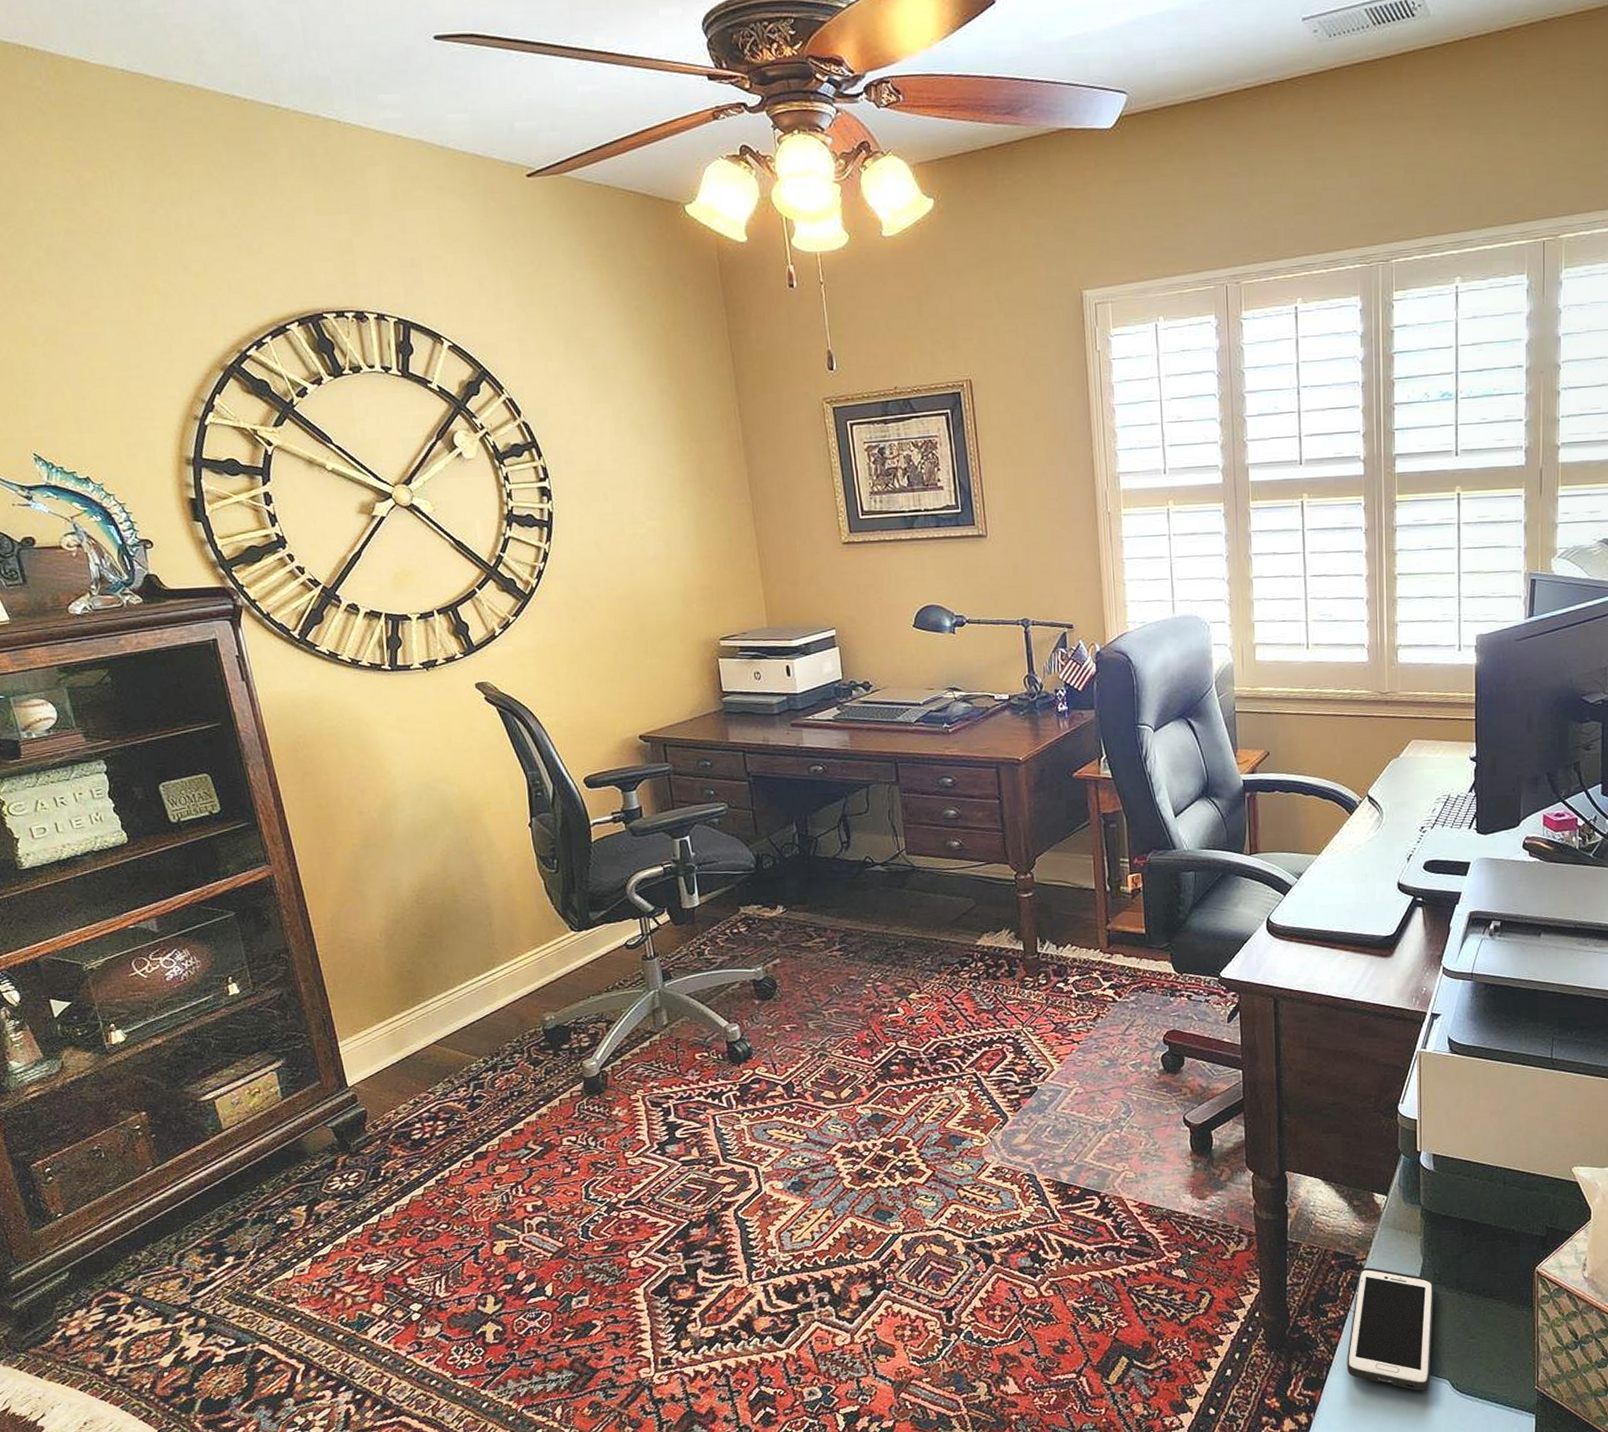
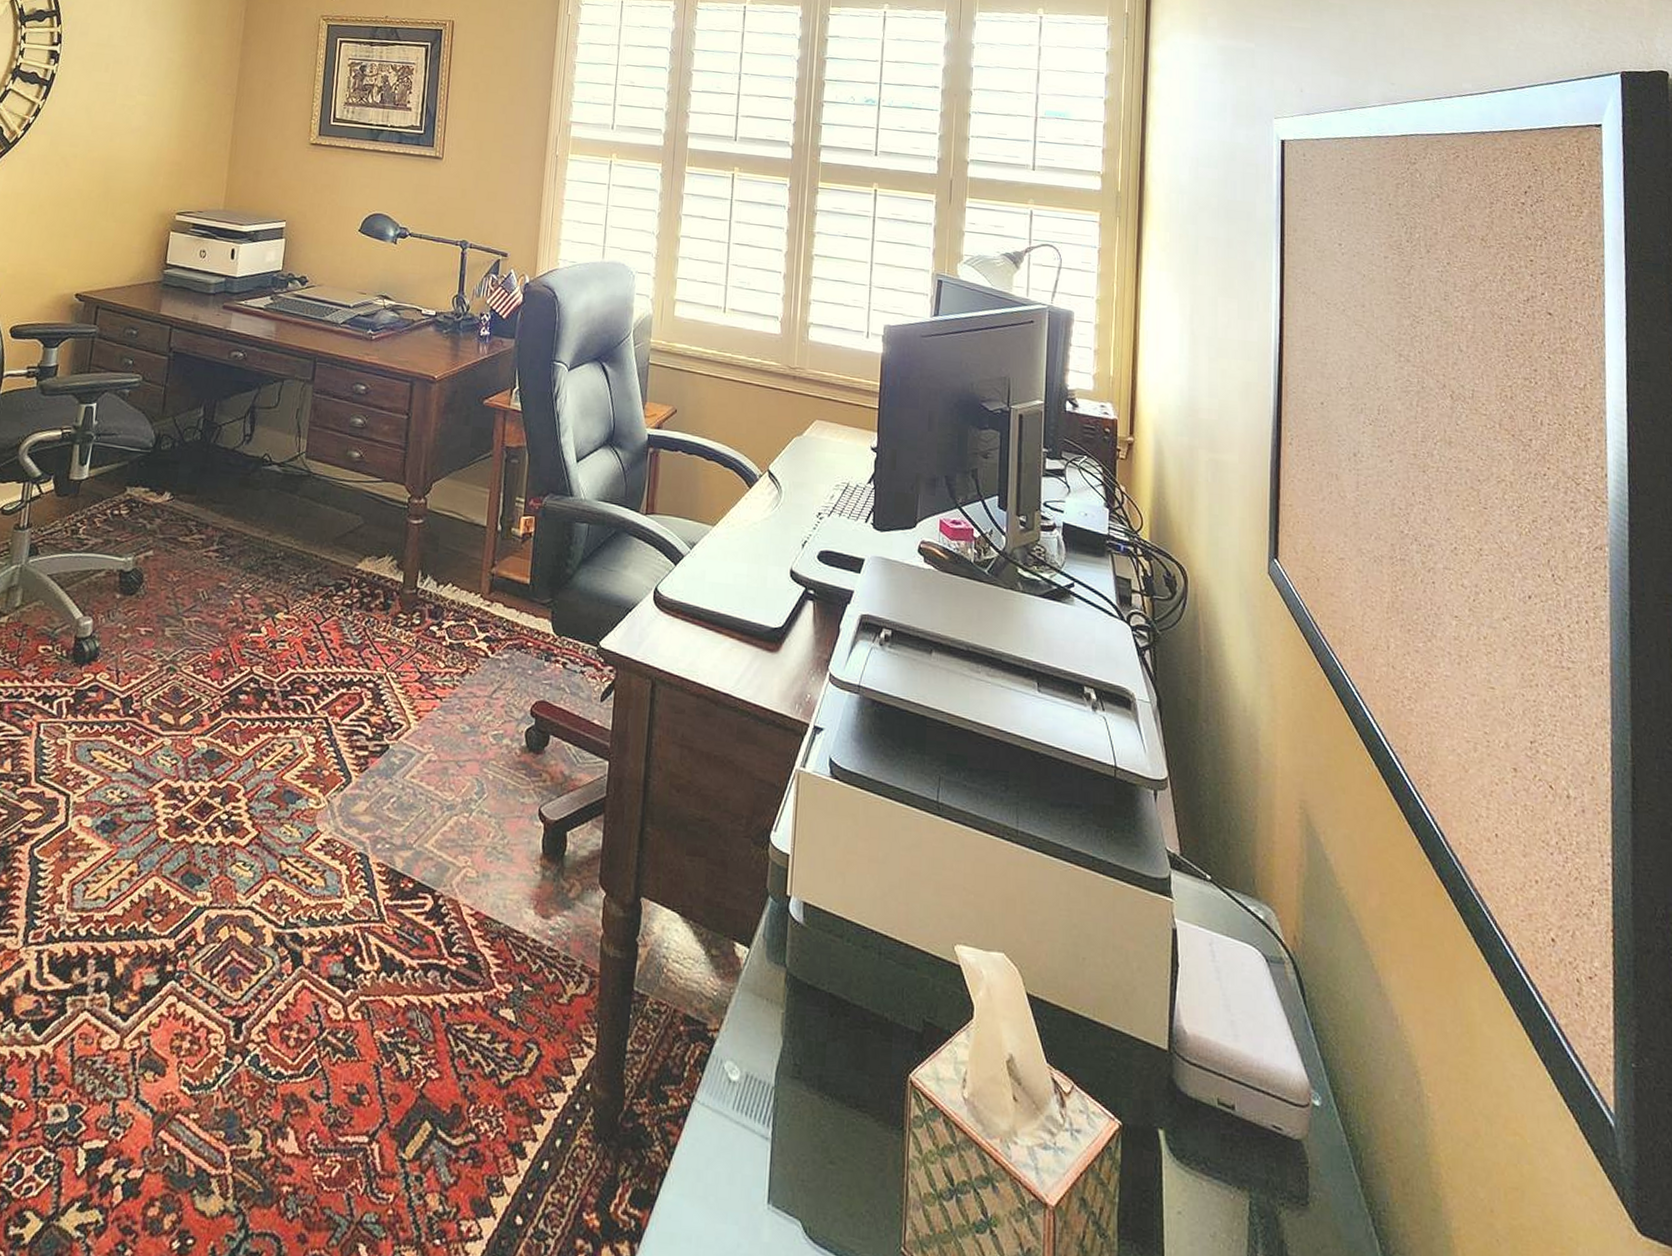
cell phone: present [1346,1267,1434,1391] -> none [683,1041,793,1233]

